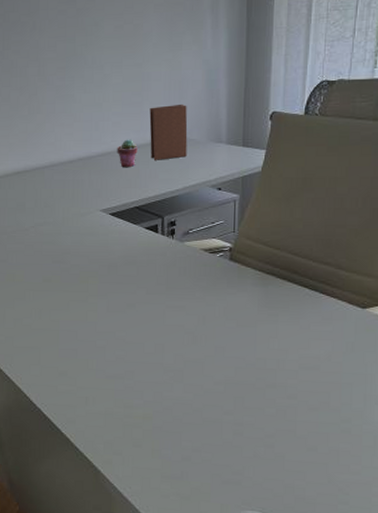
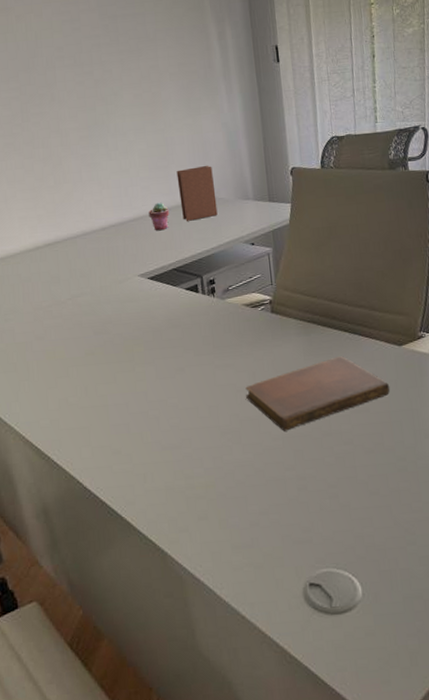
notebook: none [193,311,346,377] -> present [245,356,391,431]

